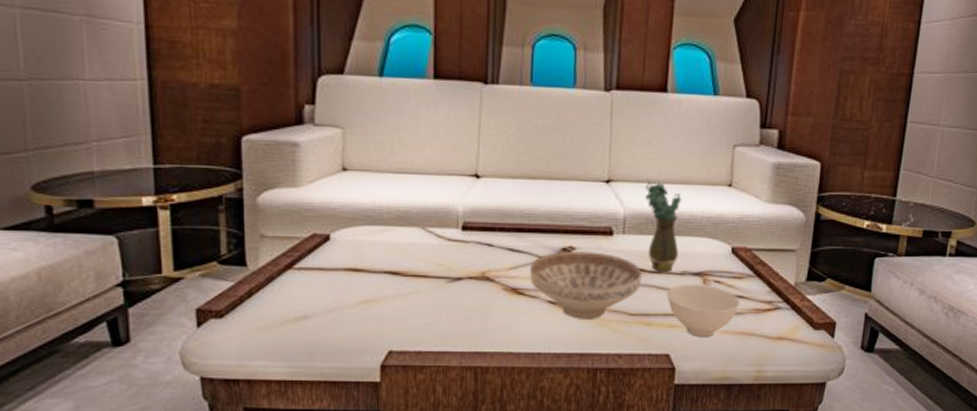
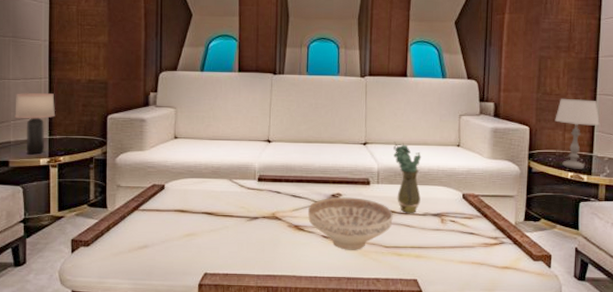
table lamp: none [97,100,162,191] -> present [15,93,56,155]
bowl: present [667,283,740,338] -> none [413,222,471,266]
table lamp: none [853,125,908,217] -> present [555,98,600,169]

